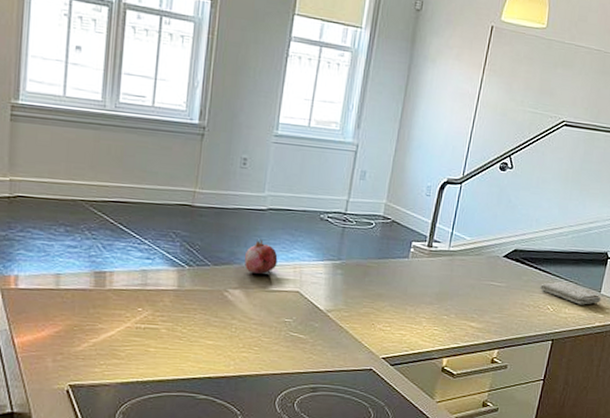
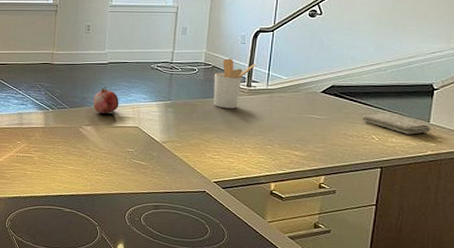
utensil holder: none [389,212,440,273] -> present [214,58,256,109]

